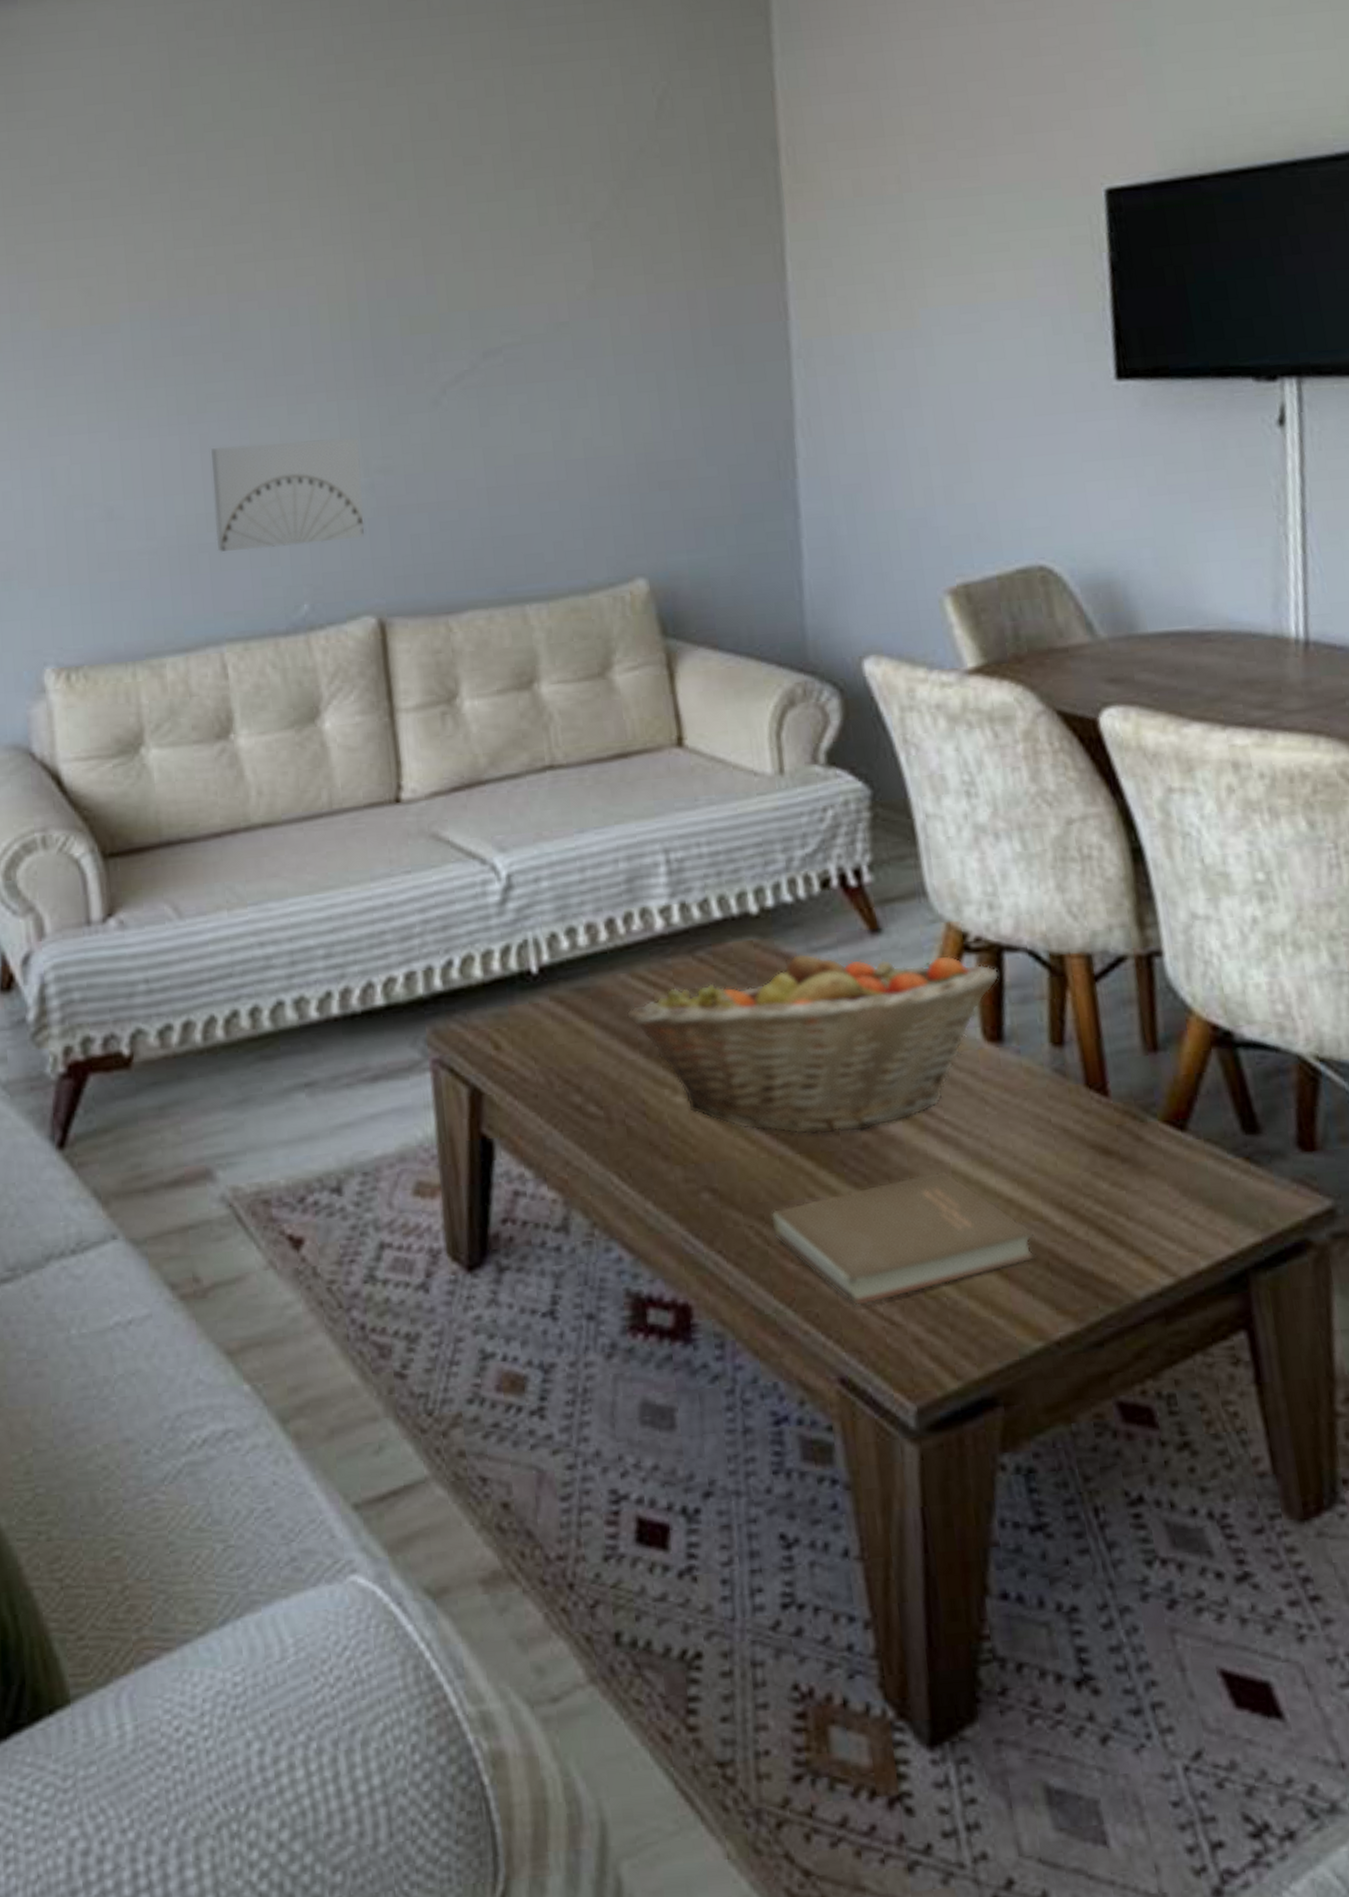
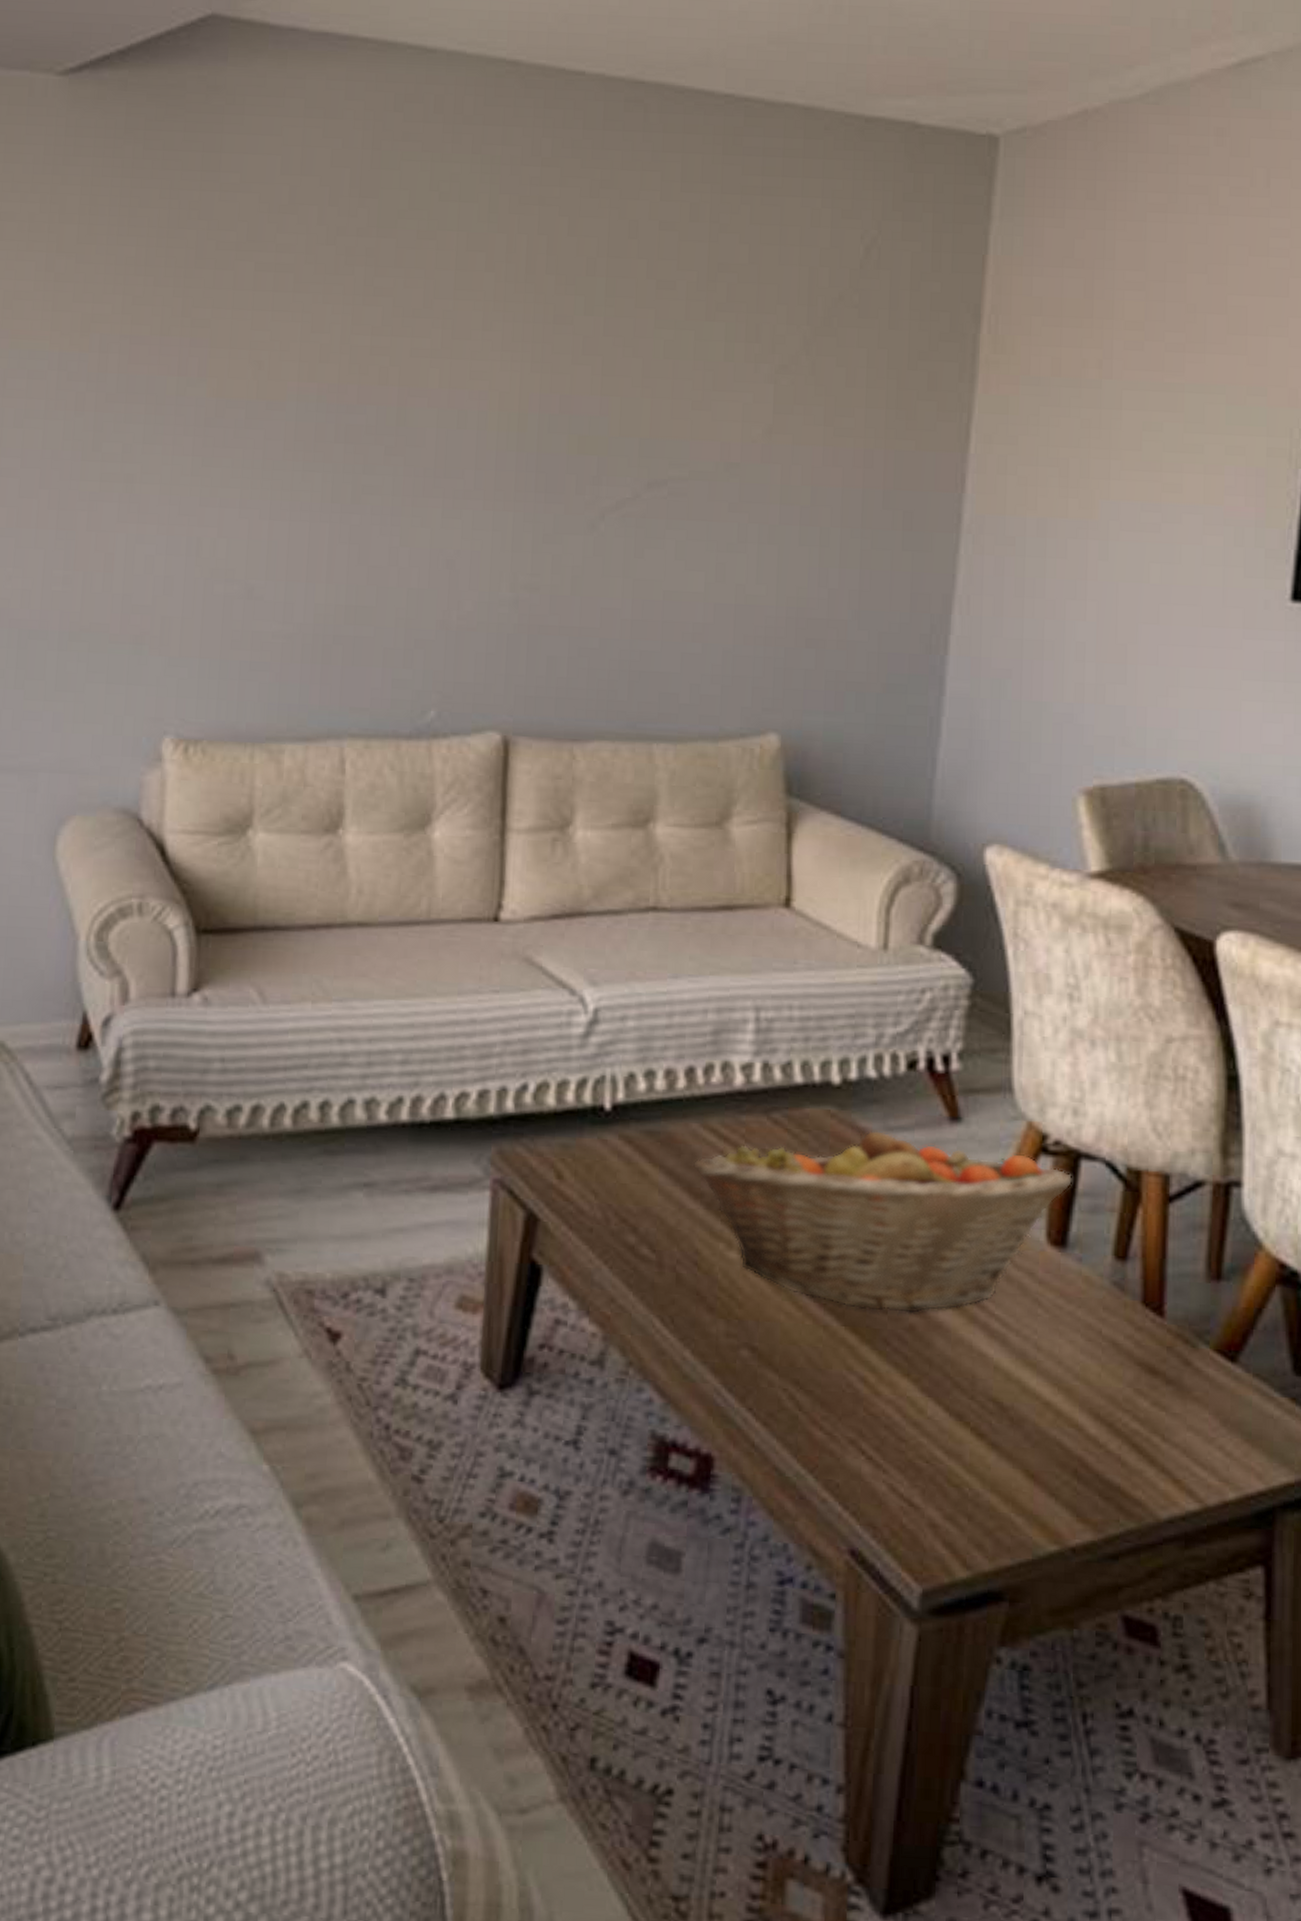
wall art: present [211,436,364,553] -> none [352,540,509,653]
book: present [770,1170,1037,1307] -> none [805,1363,1067,1484]

